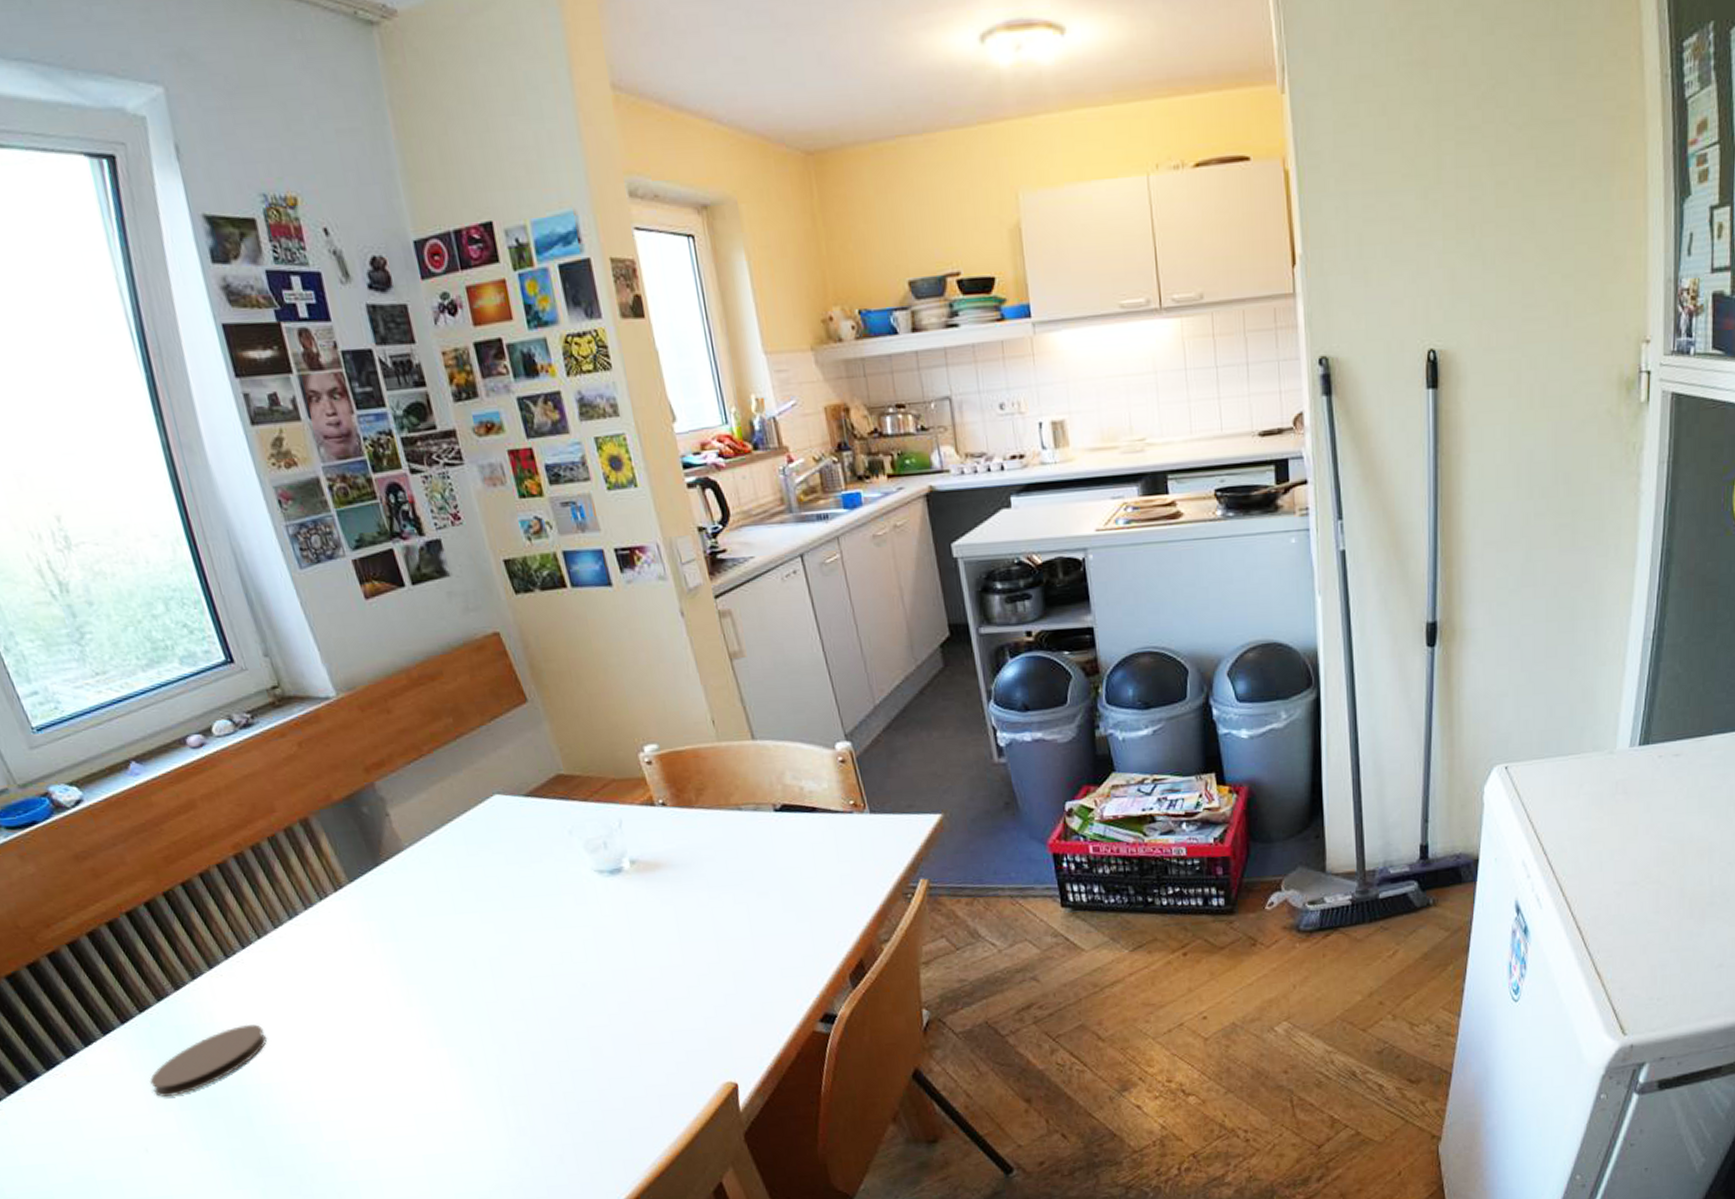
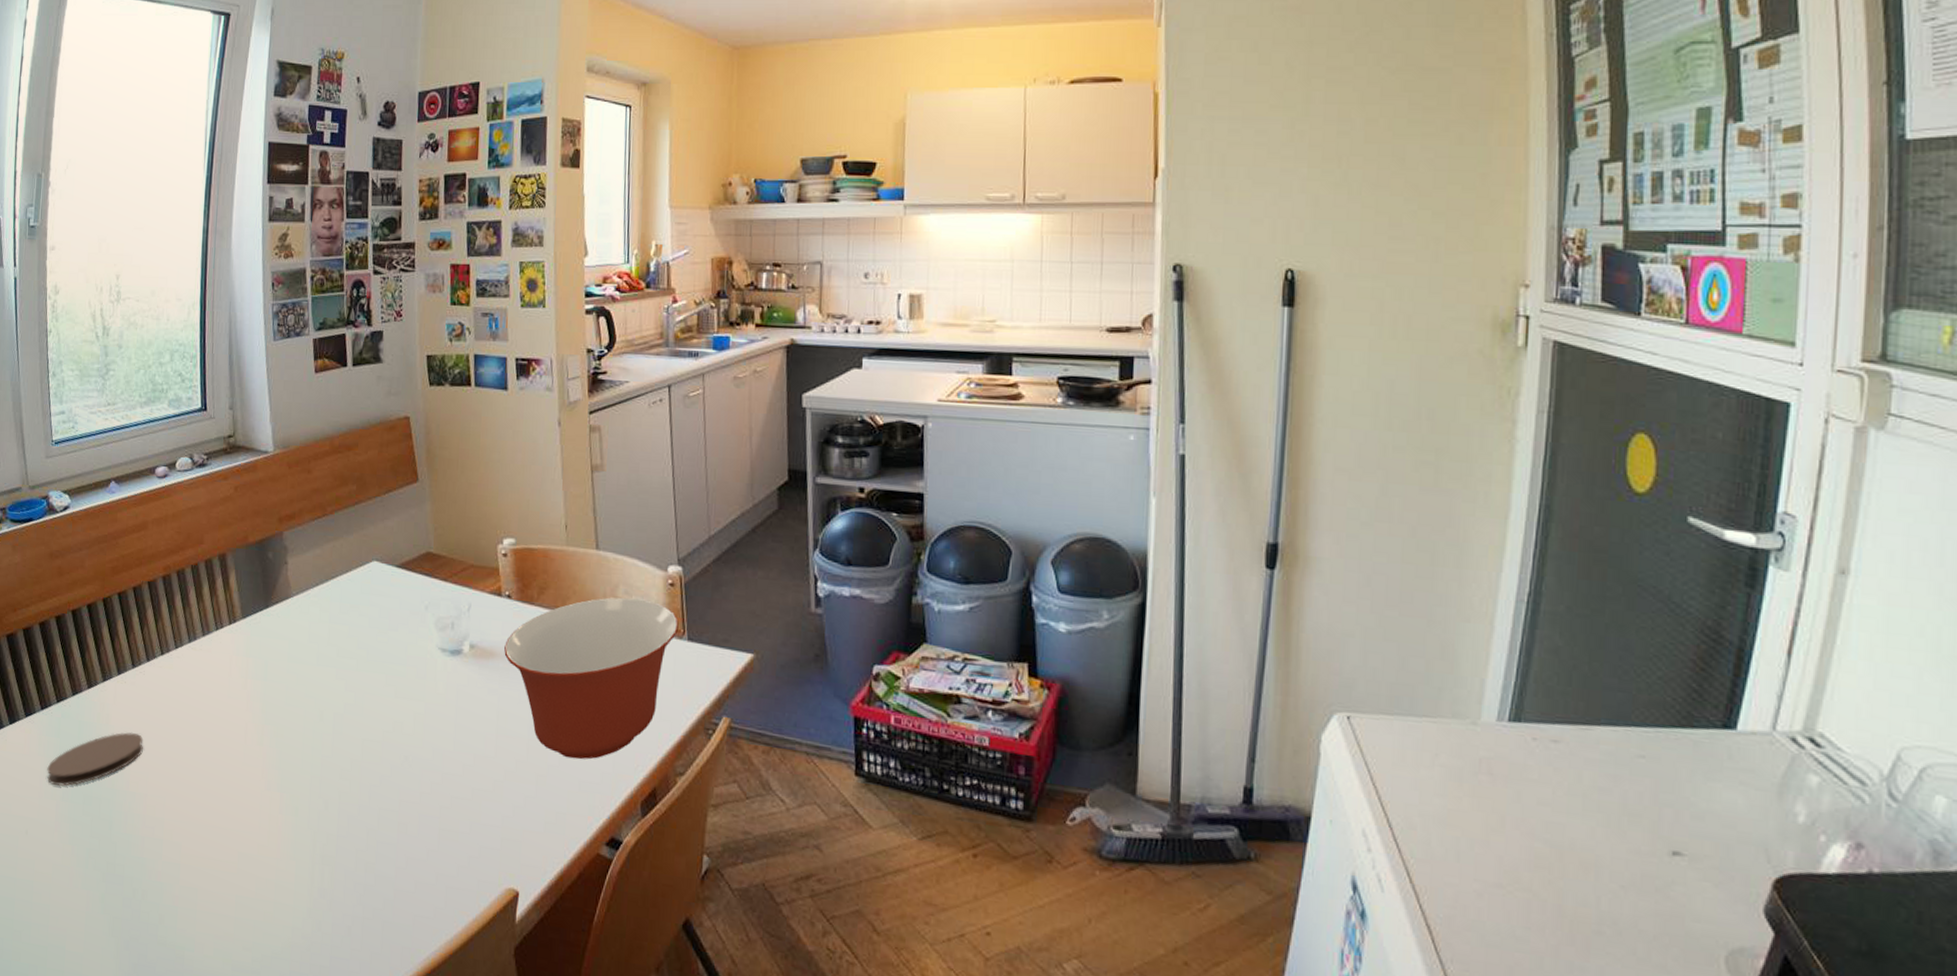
mixing bowl: none [669,781,858,950] -> present [504,597,679,760]

